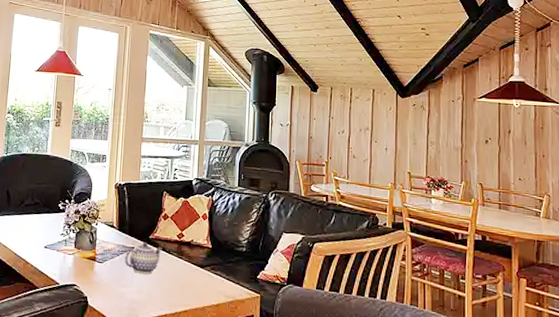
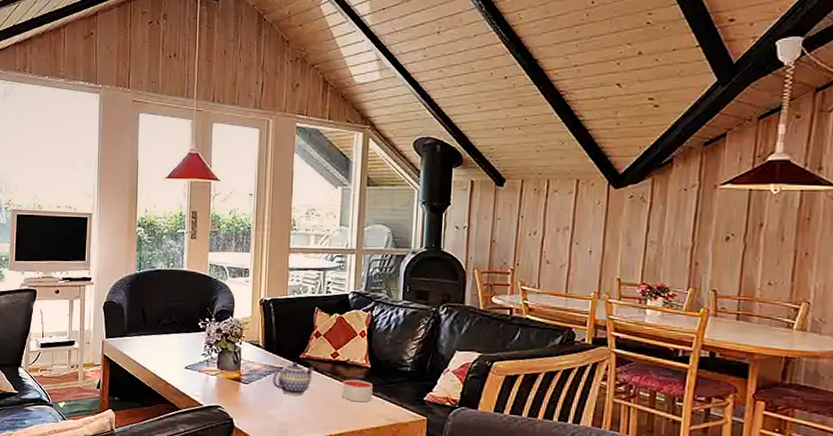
candle: none [186,258,213,281] -> present [342,379,373,403]

